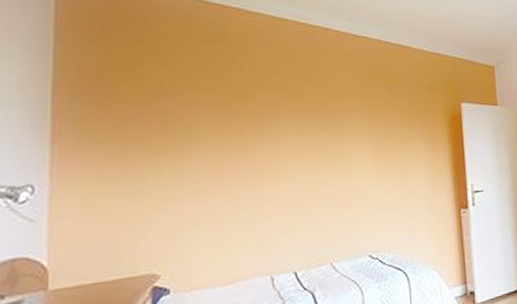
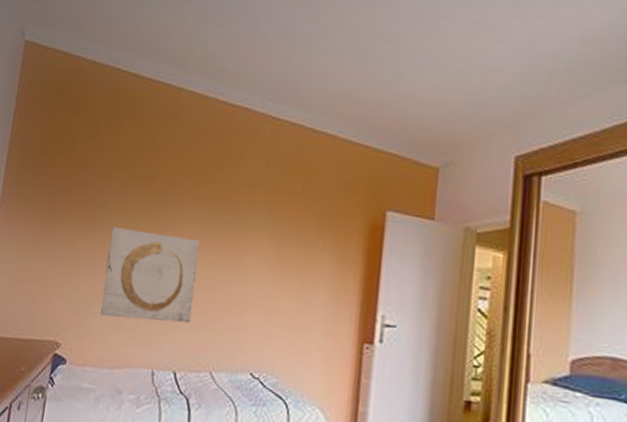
wall art: none [202,148,304,238] -> present [99,227,201,324]

